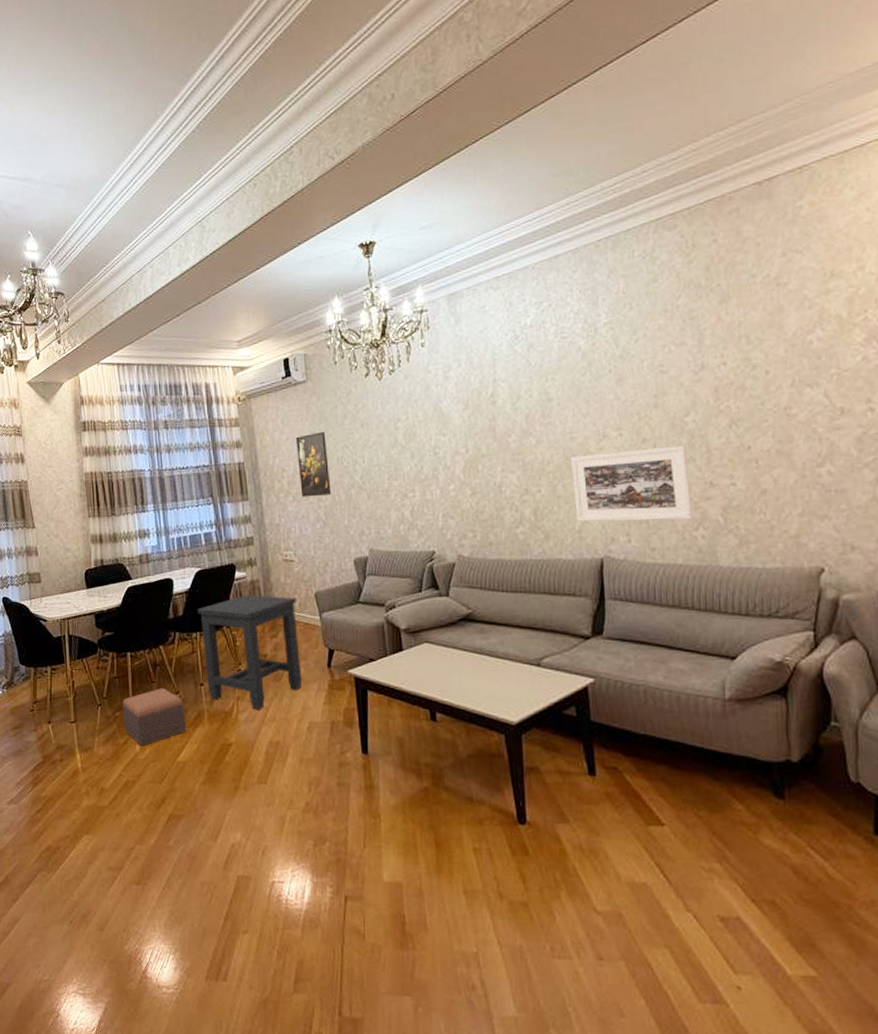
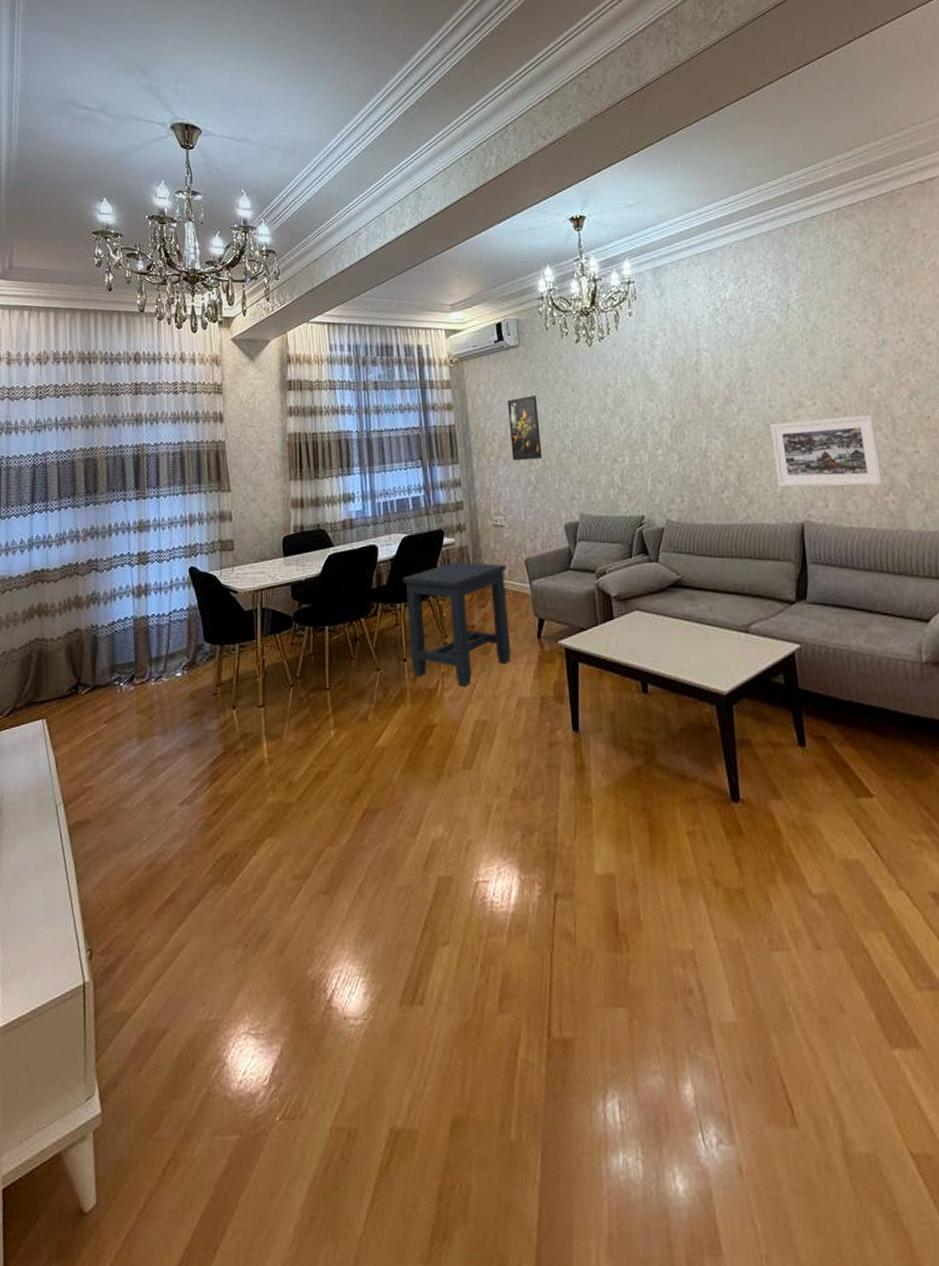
footstool: present [122,688,187,747] -> none [317,665,387,732]

